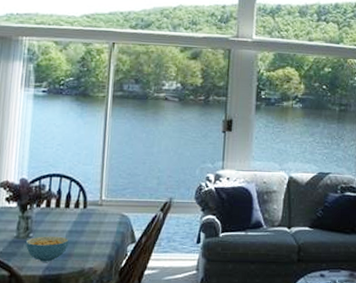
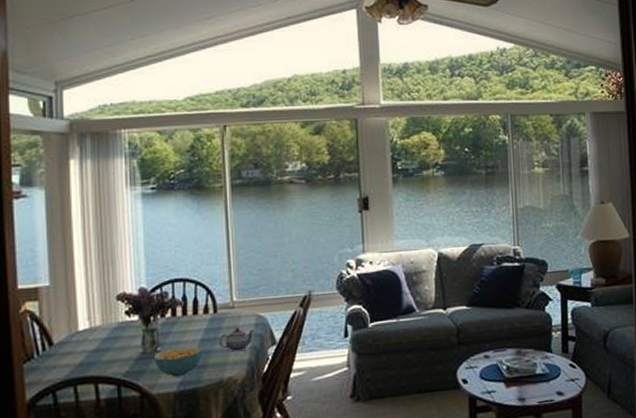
teapot: none [85,224,118,246] -> present [219,327,255,352]

